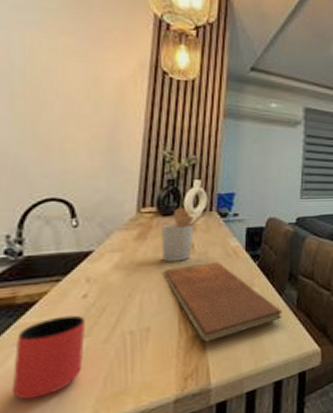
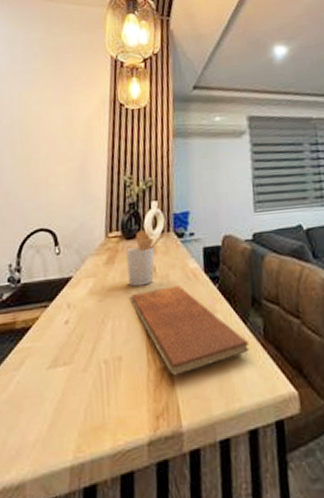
cup: present [12,315,85,400] -> none [13,341,68,426]

